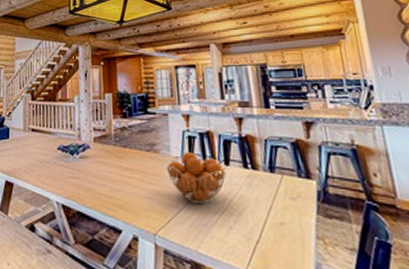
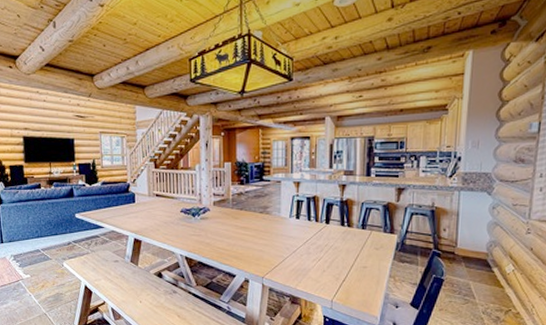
fruit basket: present [166,152,226,204] -> none [276,213,326,254]

